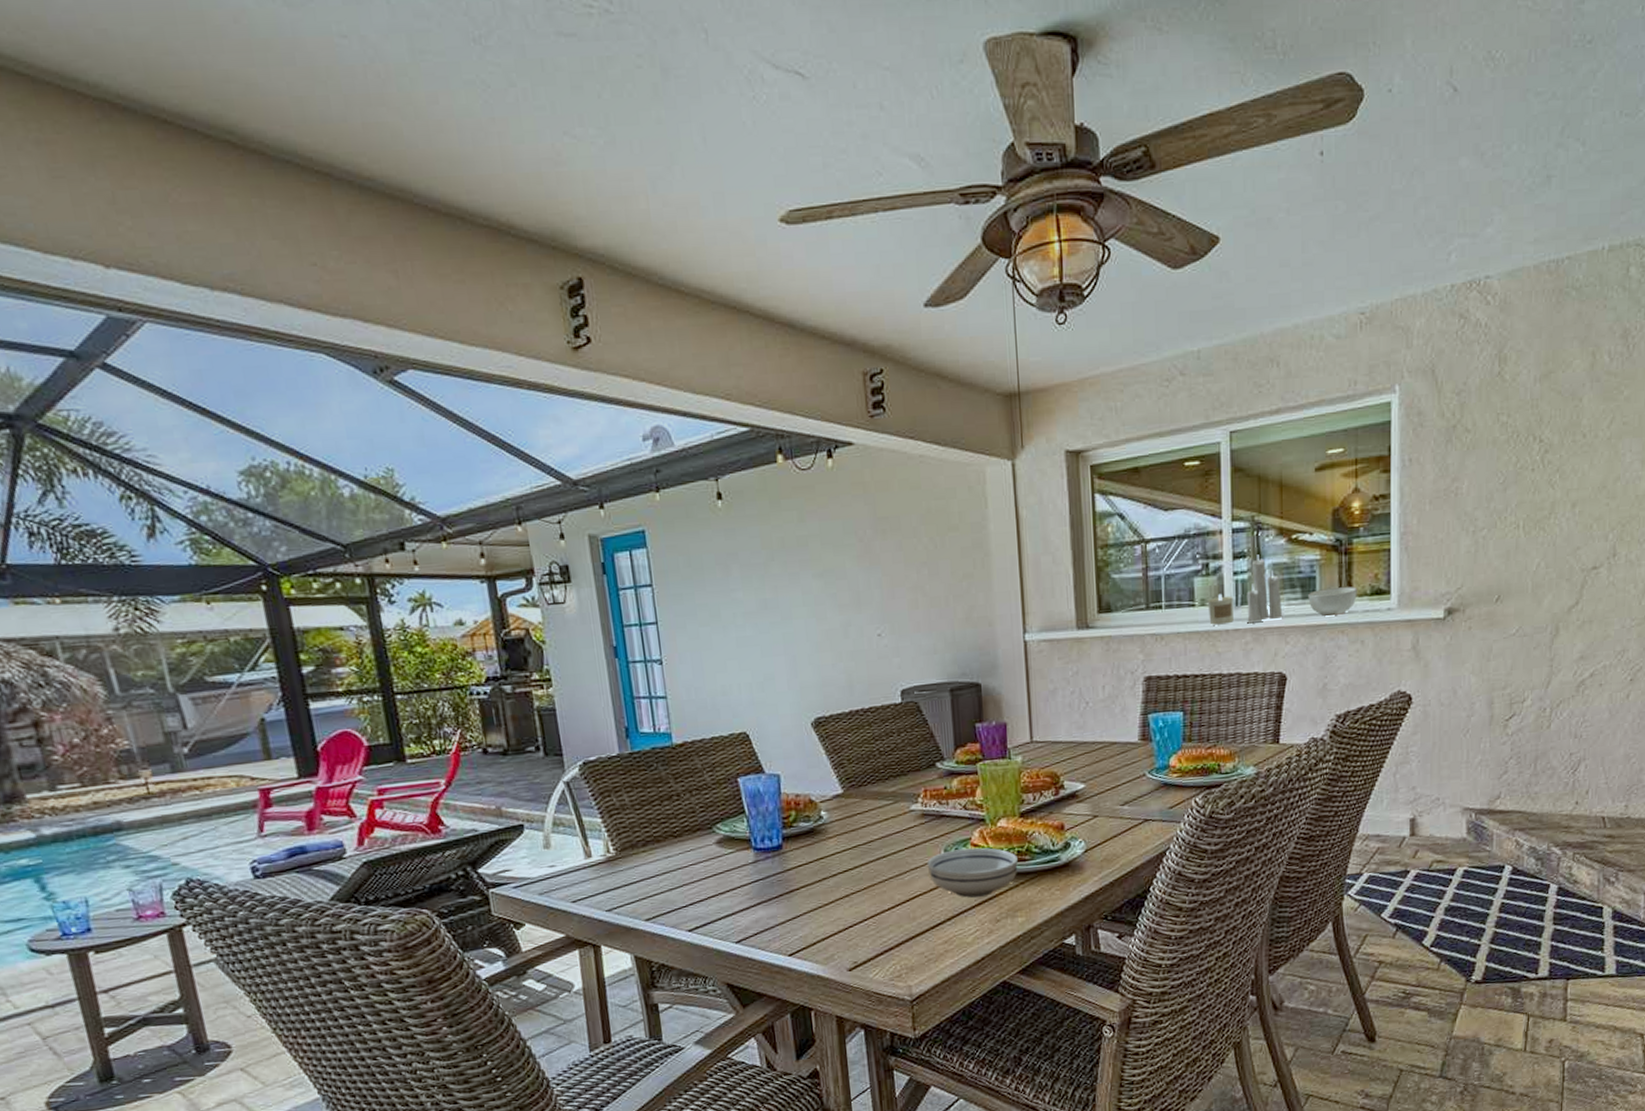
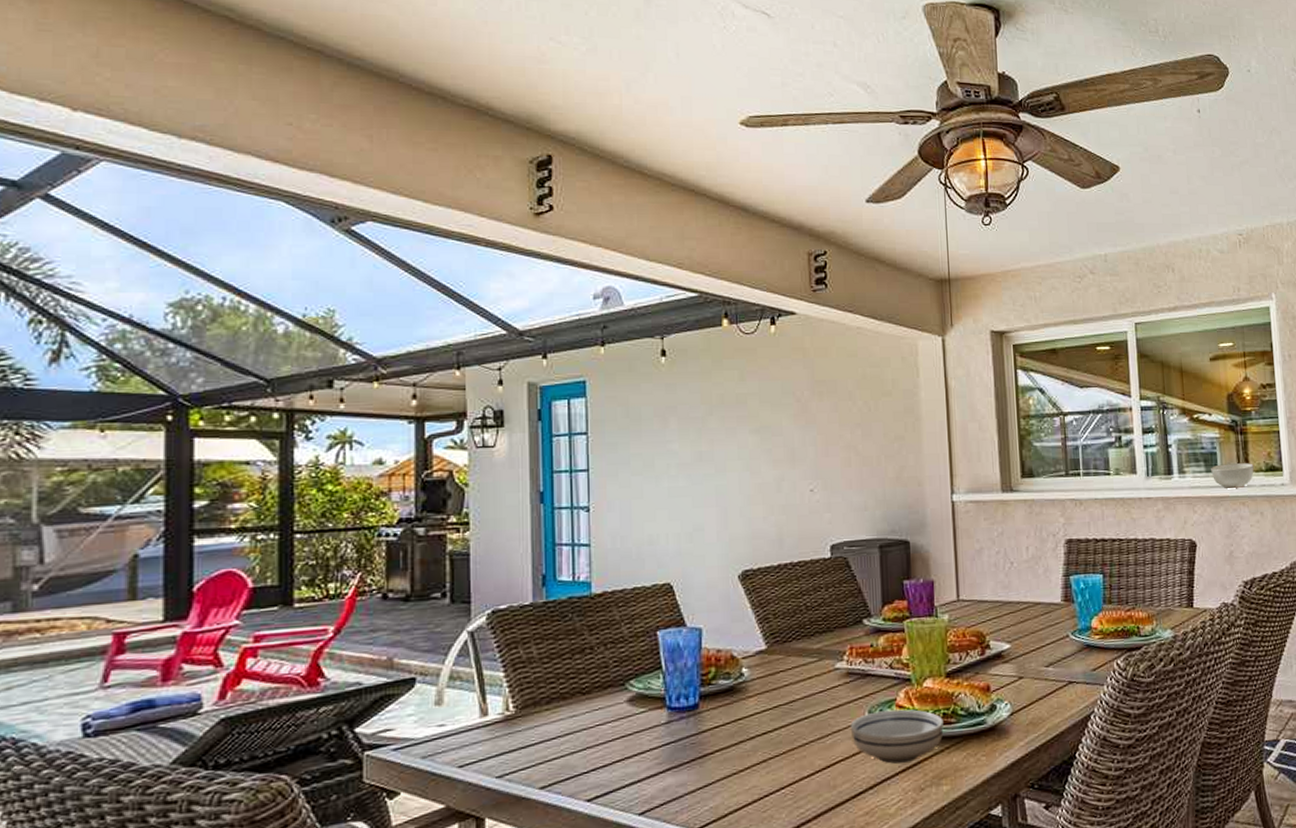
candle: present [1207,593,1234,625] -> none [1121,464,1146,493]
candle: present [1246,554,1283,624] -> none [1156,430,1190,493]

